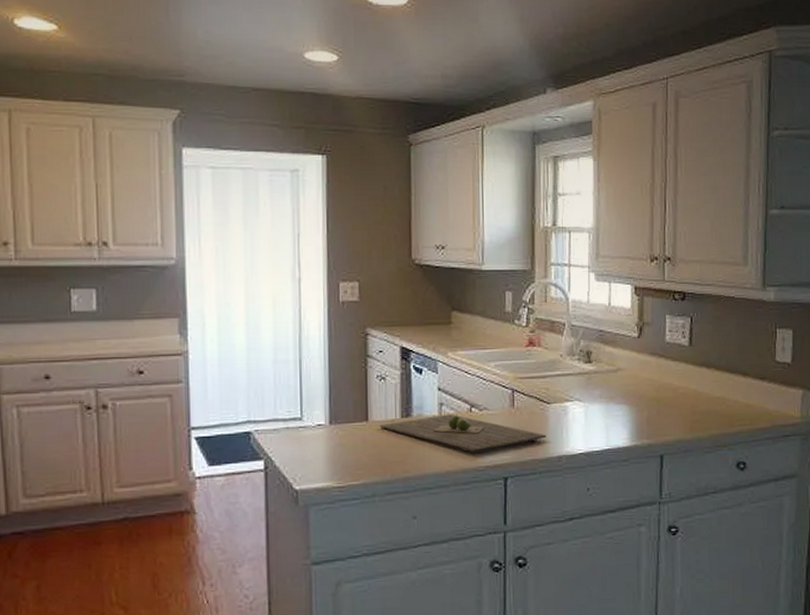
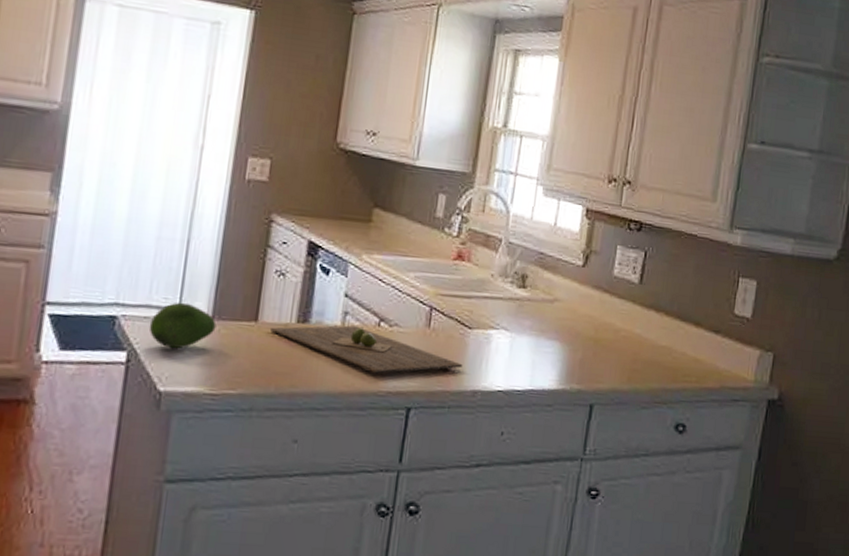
fruit: none [279,413,334,453] -> present [149,302,217,349]

